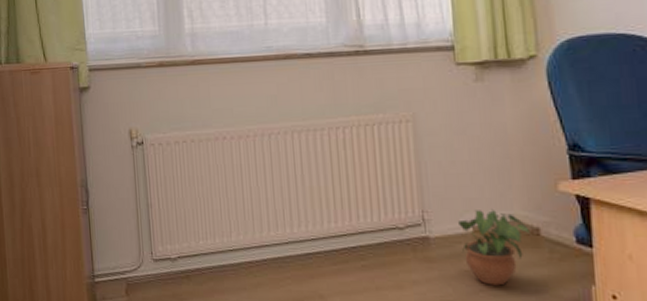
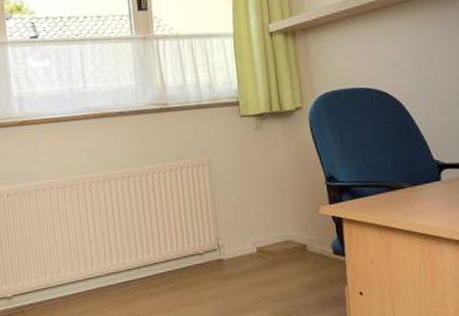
potted plant: present [458,208,530,286] -> none [245,232,299,294]

